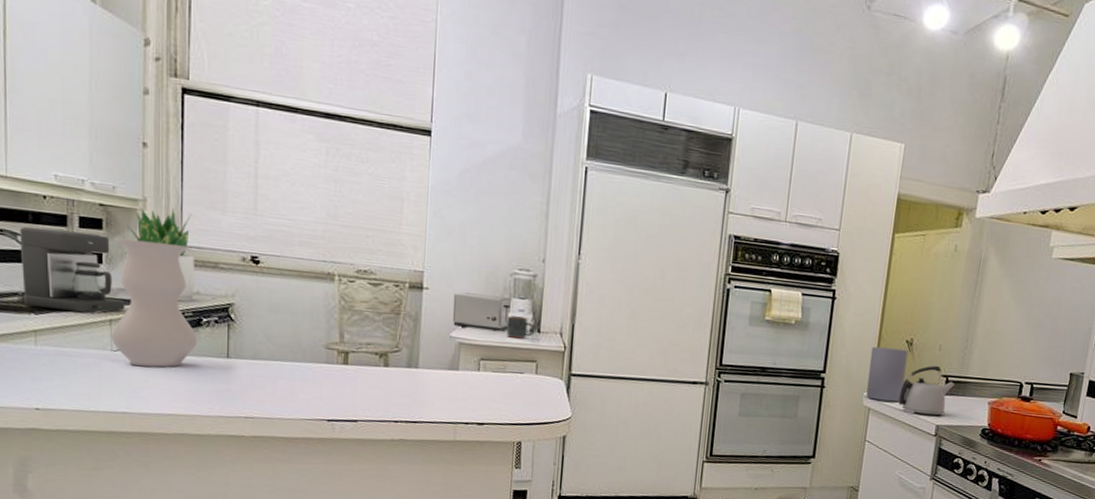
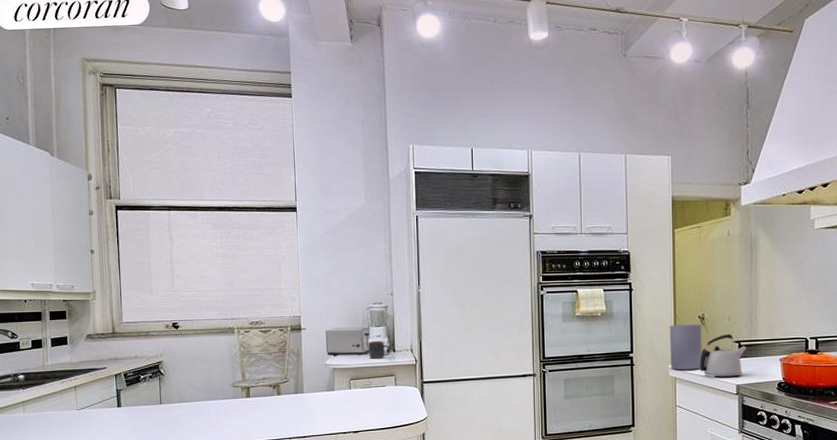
coffee maker: present [19,226,125,313] -> none [9,323,85,384]
vase: present [111,238,198,368] -> none [75,322,138,419]
planter: present [127,208,196,302] -> none [83,295,134,365]

